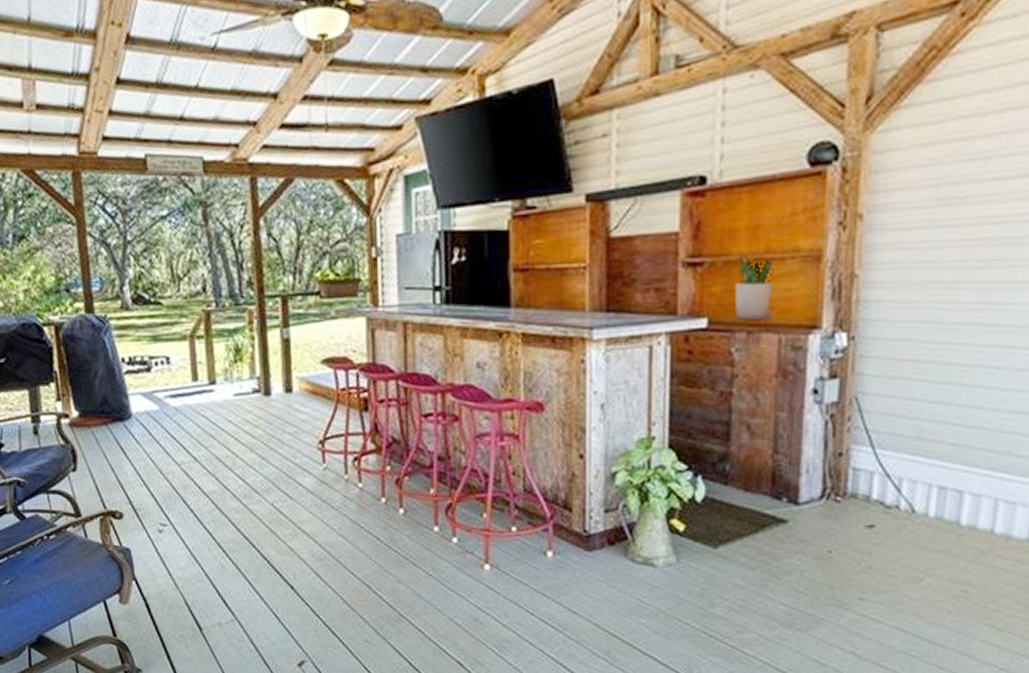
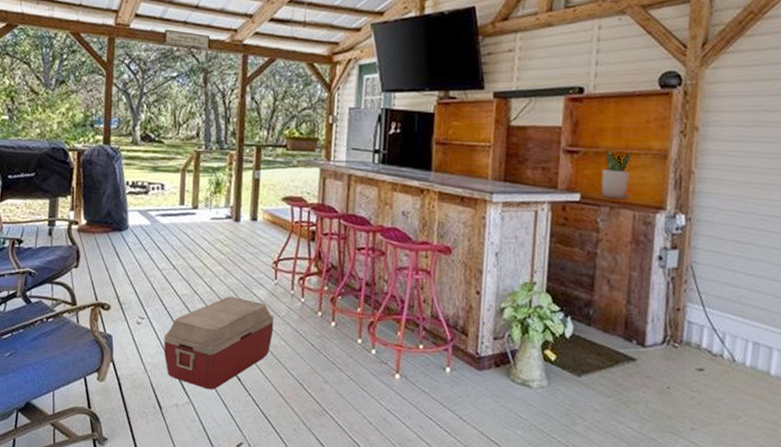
cooler: none [194,489,328,603] -> present [163,296,274,390]

